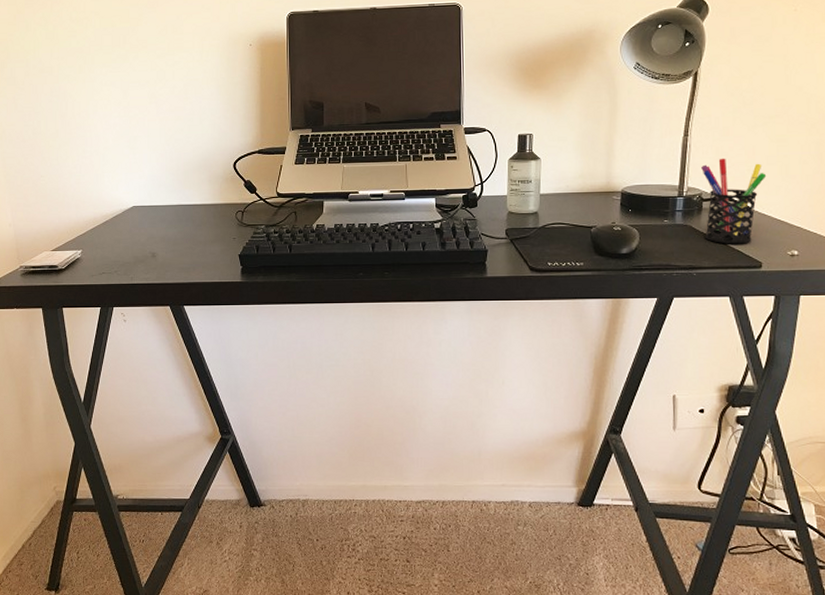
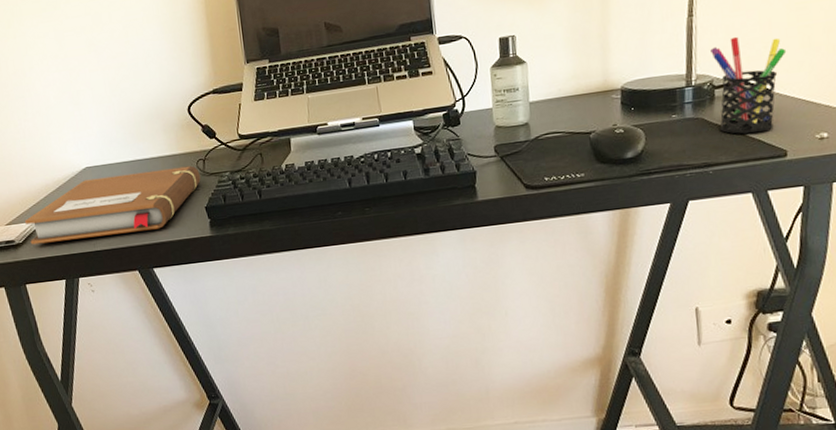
notebook: none [70,215,238,272] -> present [25,166,201,245]

